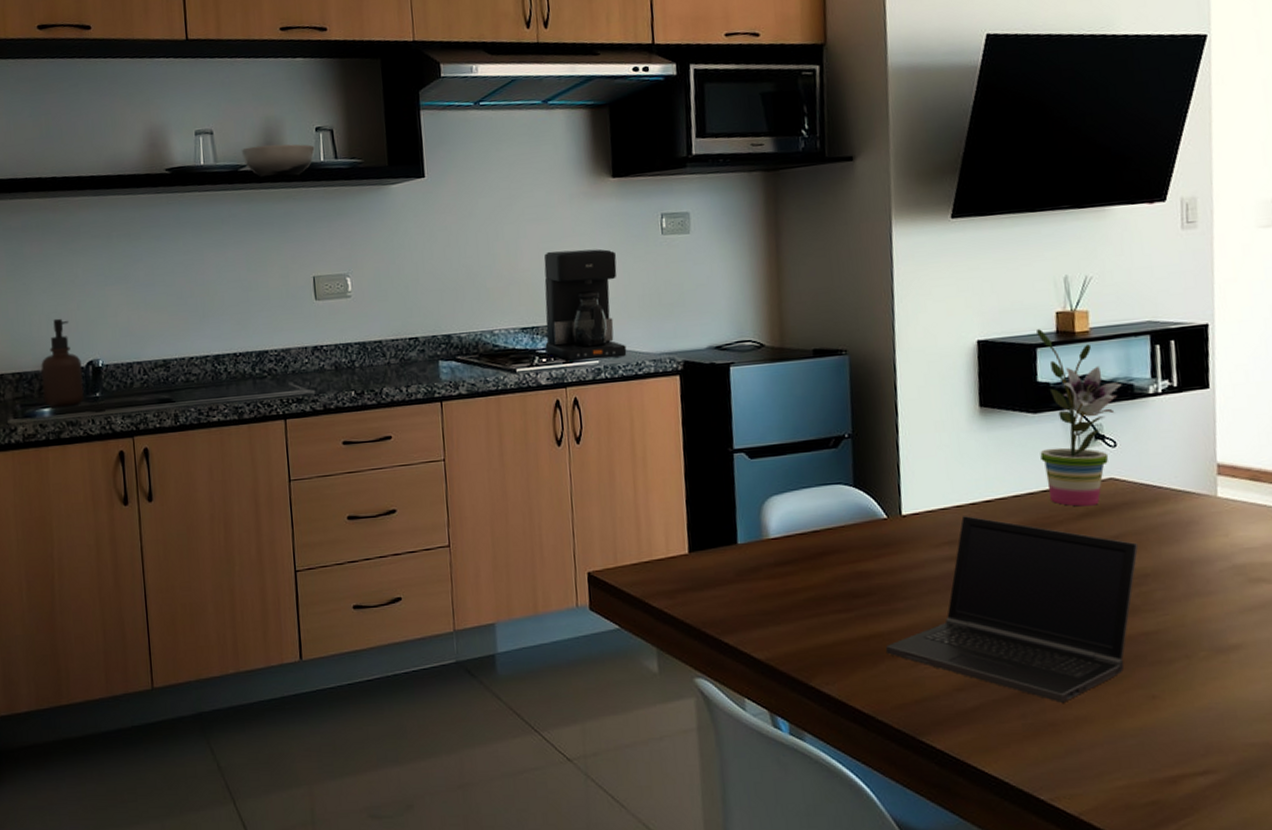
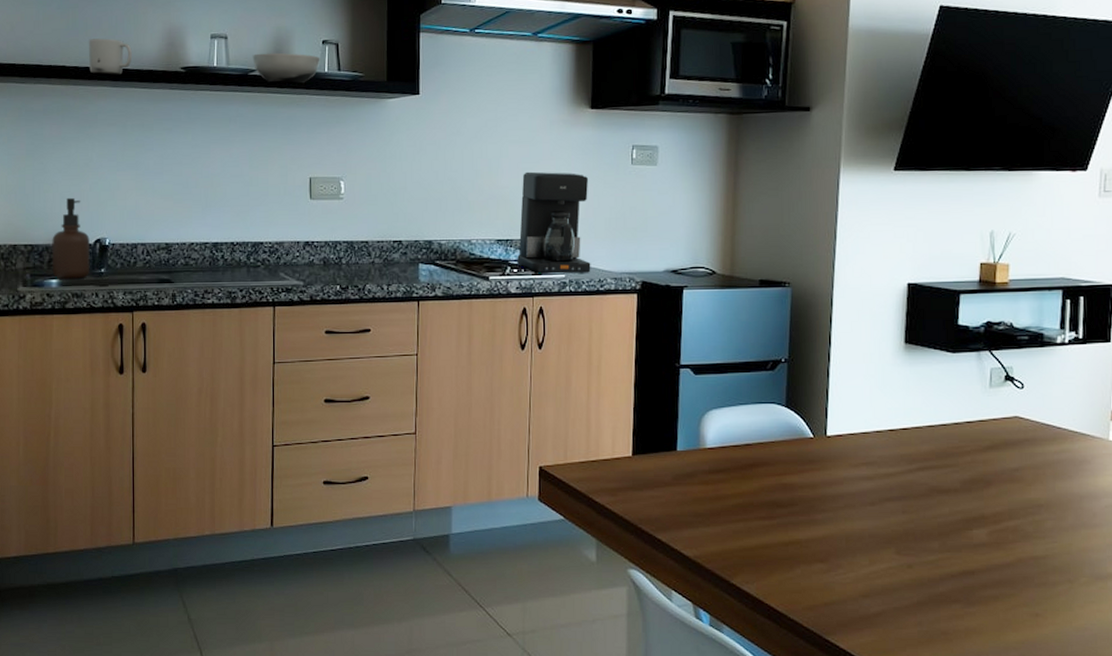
mug: none [64,144,113,185] -> present [88,38,133,76]
laptop computer: present [885,516,1139,703] -> none [801,441,1035,614]
potted plant: present [1037,329,1122,507] -> none [955,277,1033,440]

